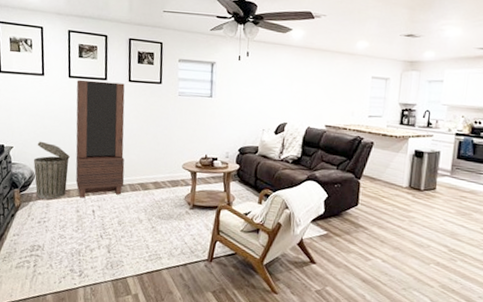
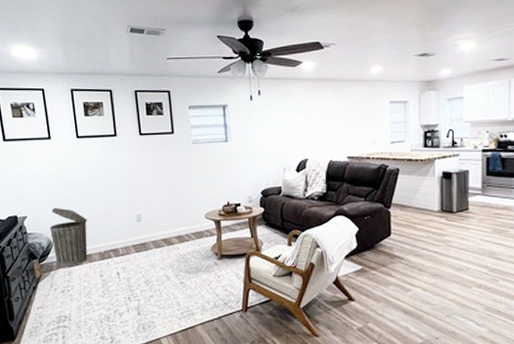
bookcase: present [75,79,125,198] -> none [85,138,147,261]

